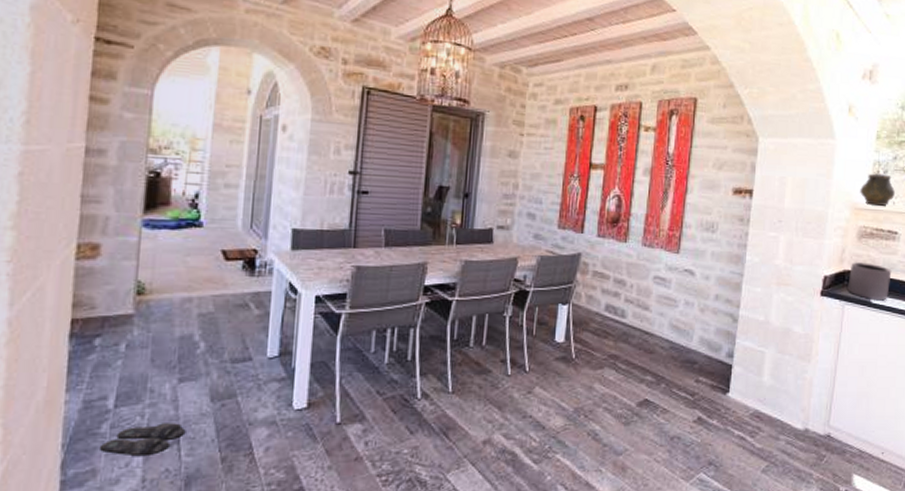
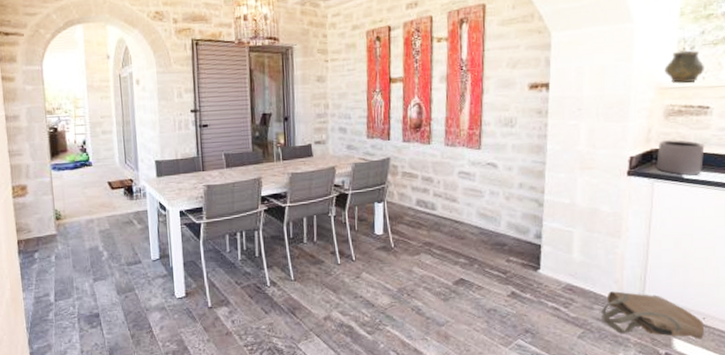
slippers: present [100,423,186,457] -> none [51,311,104,335]
tote bag: none [787,420,883,476] -> present [602,291,705,339]

